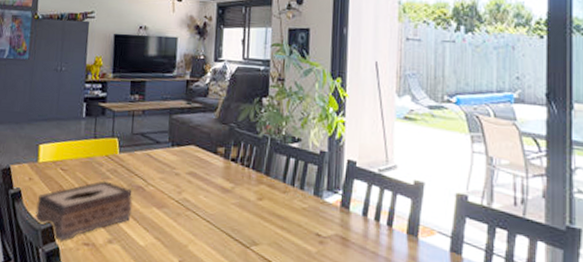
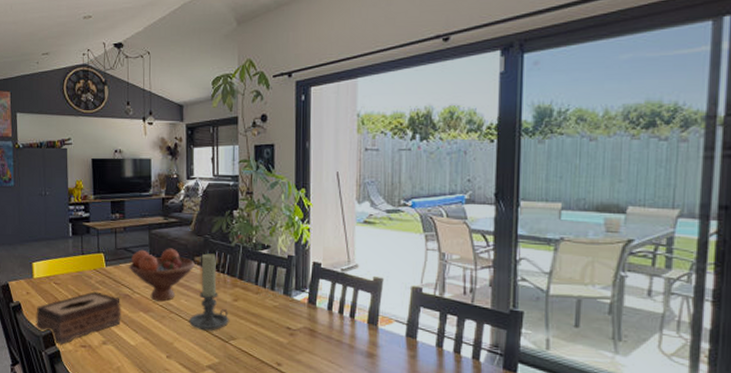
fruit bowl: none [144,136,217,197] -> present [129,248,195,302]
candle holder: none [207,144,252,234] -> present [189,253,229,331]

